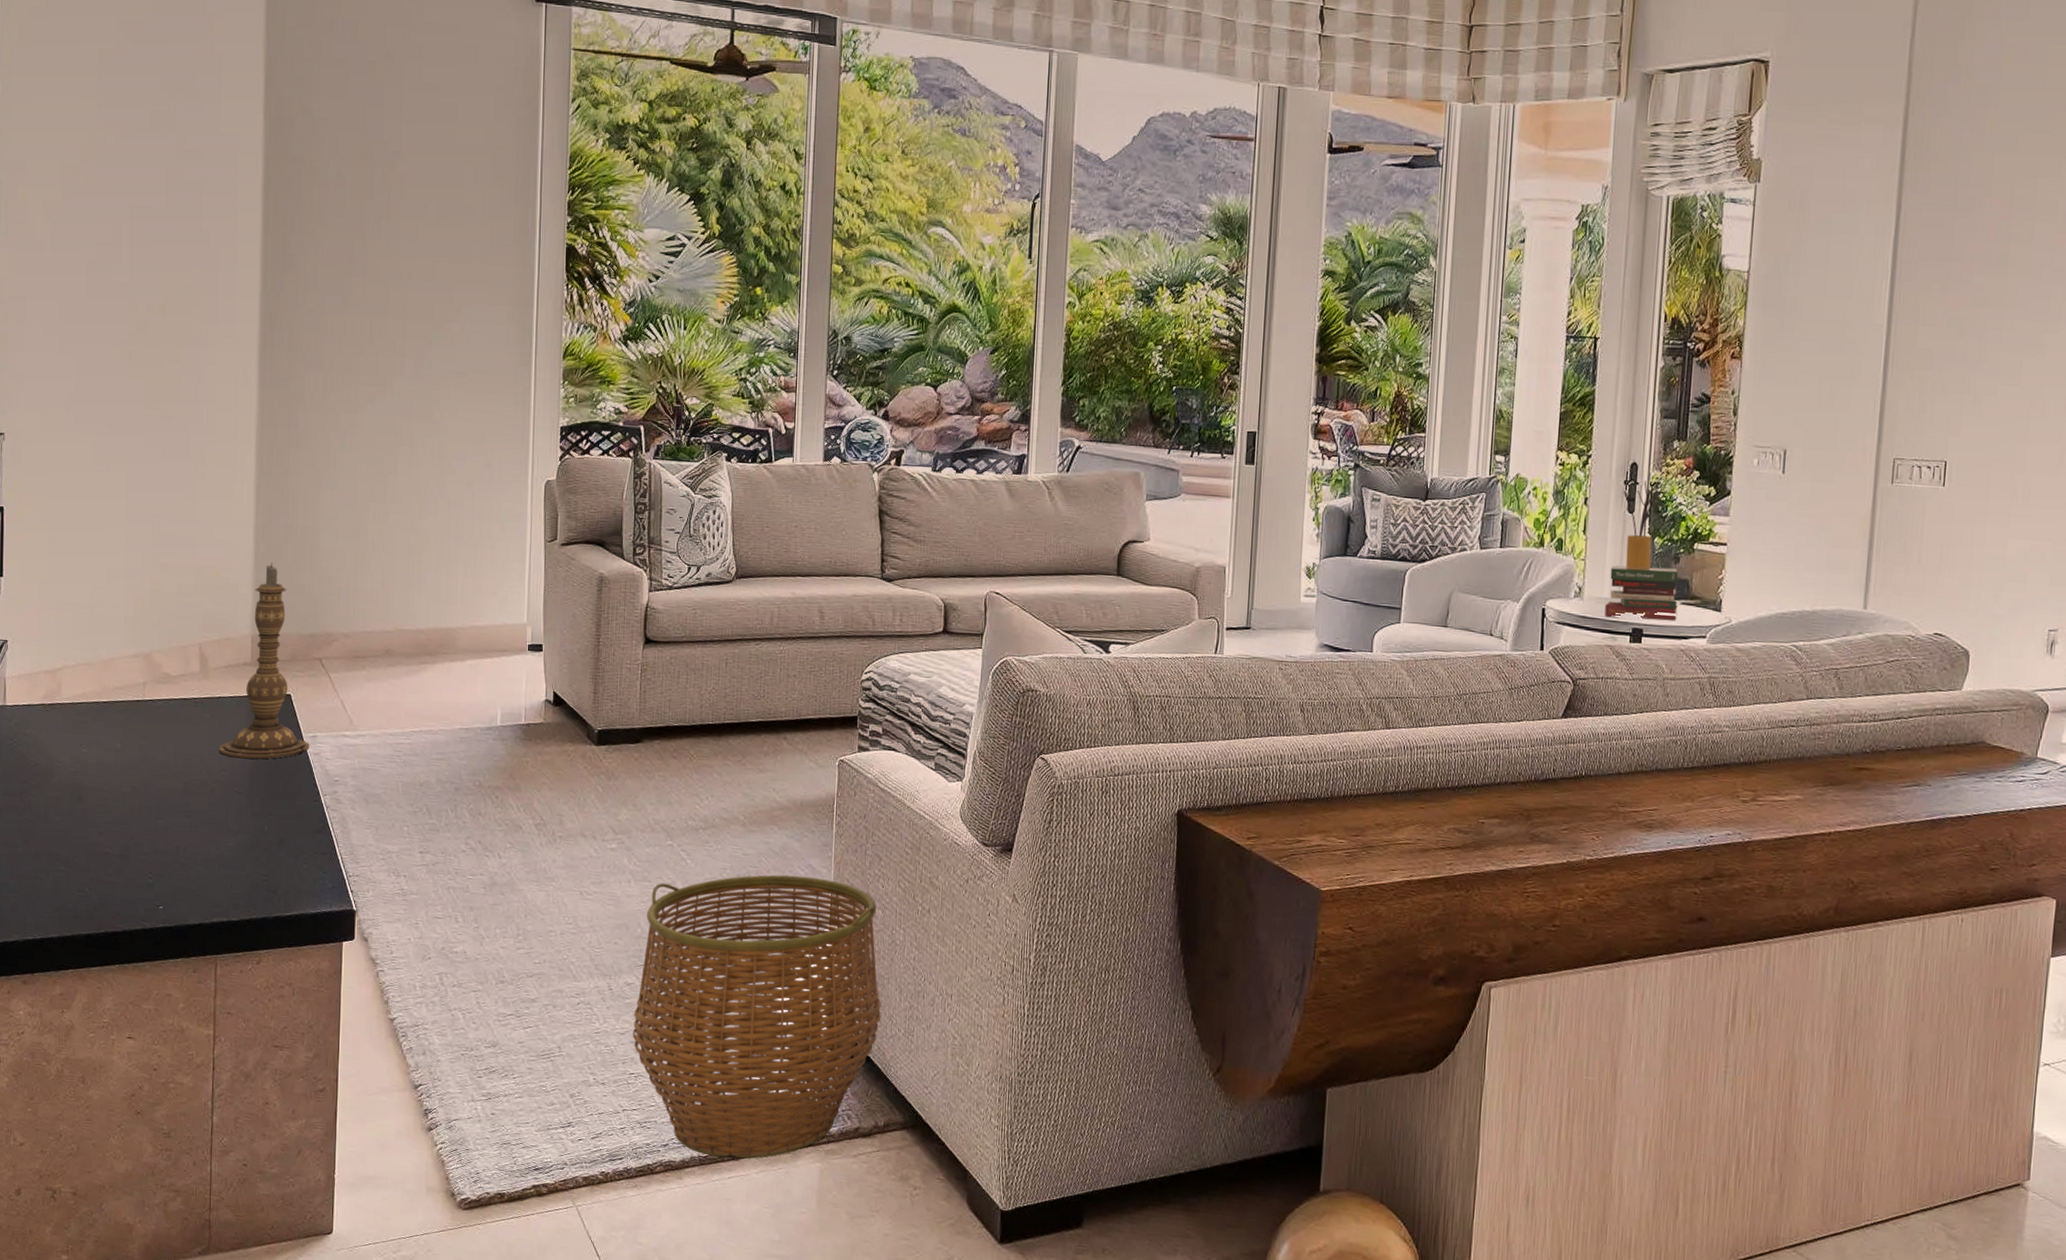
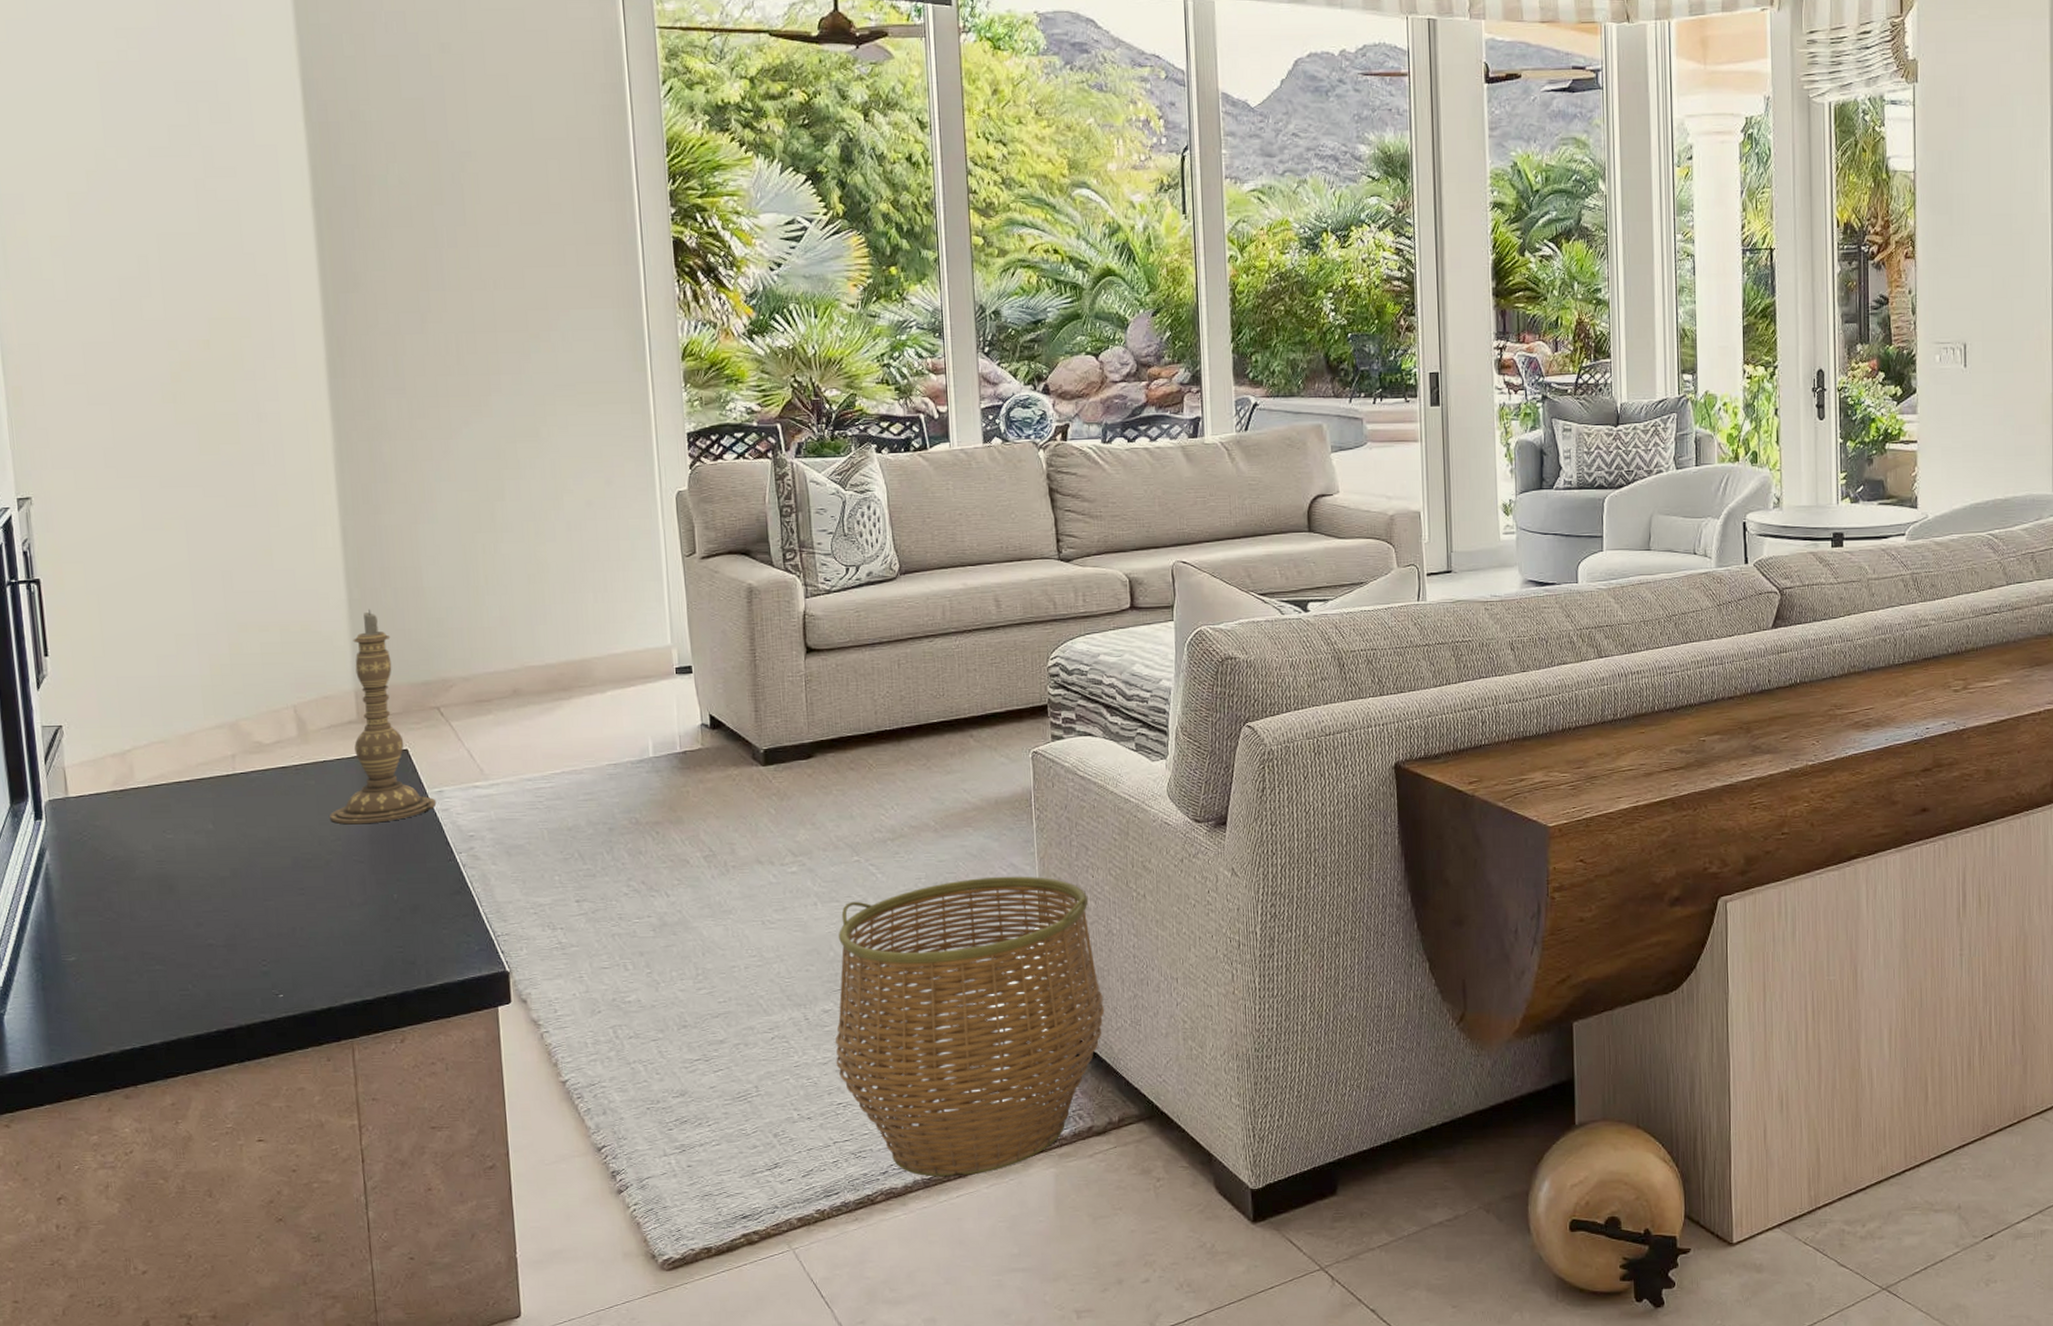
books: present [1605,565,1678,620] -> none [1805,470,1875,524]
vase: present [1624,472,1670,569] -> none [1813,378,1856,474]

